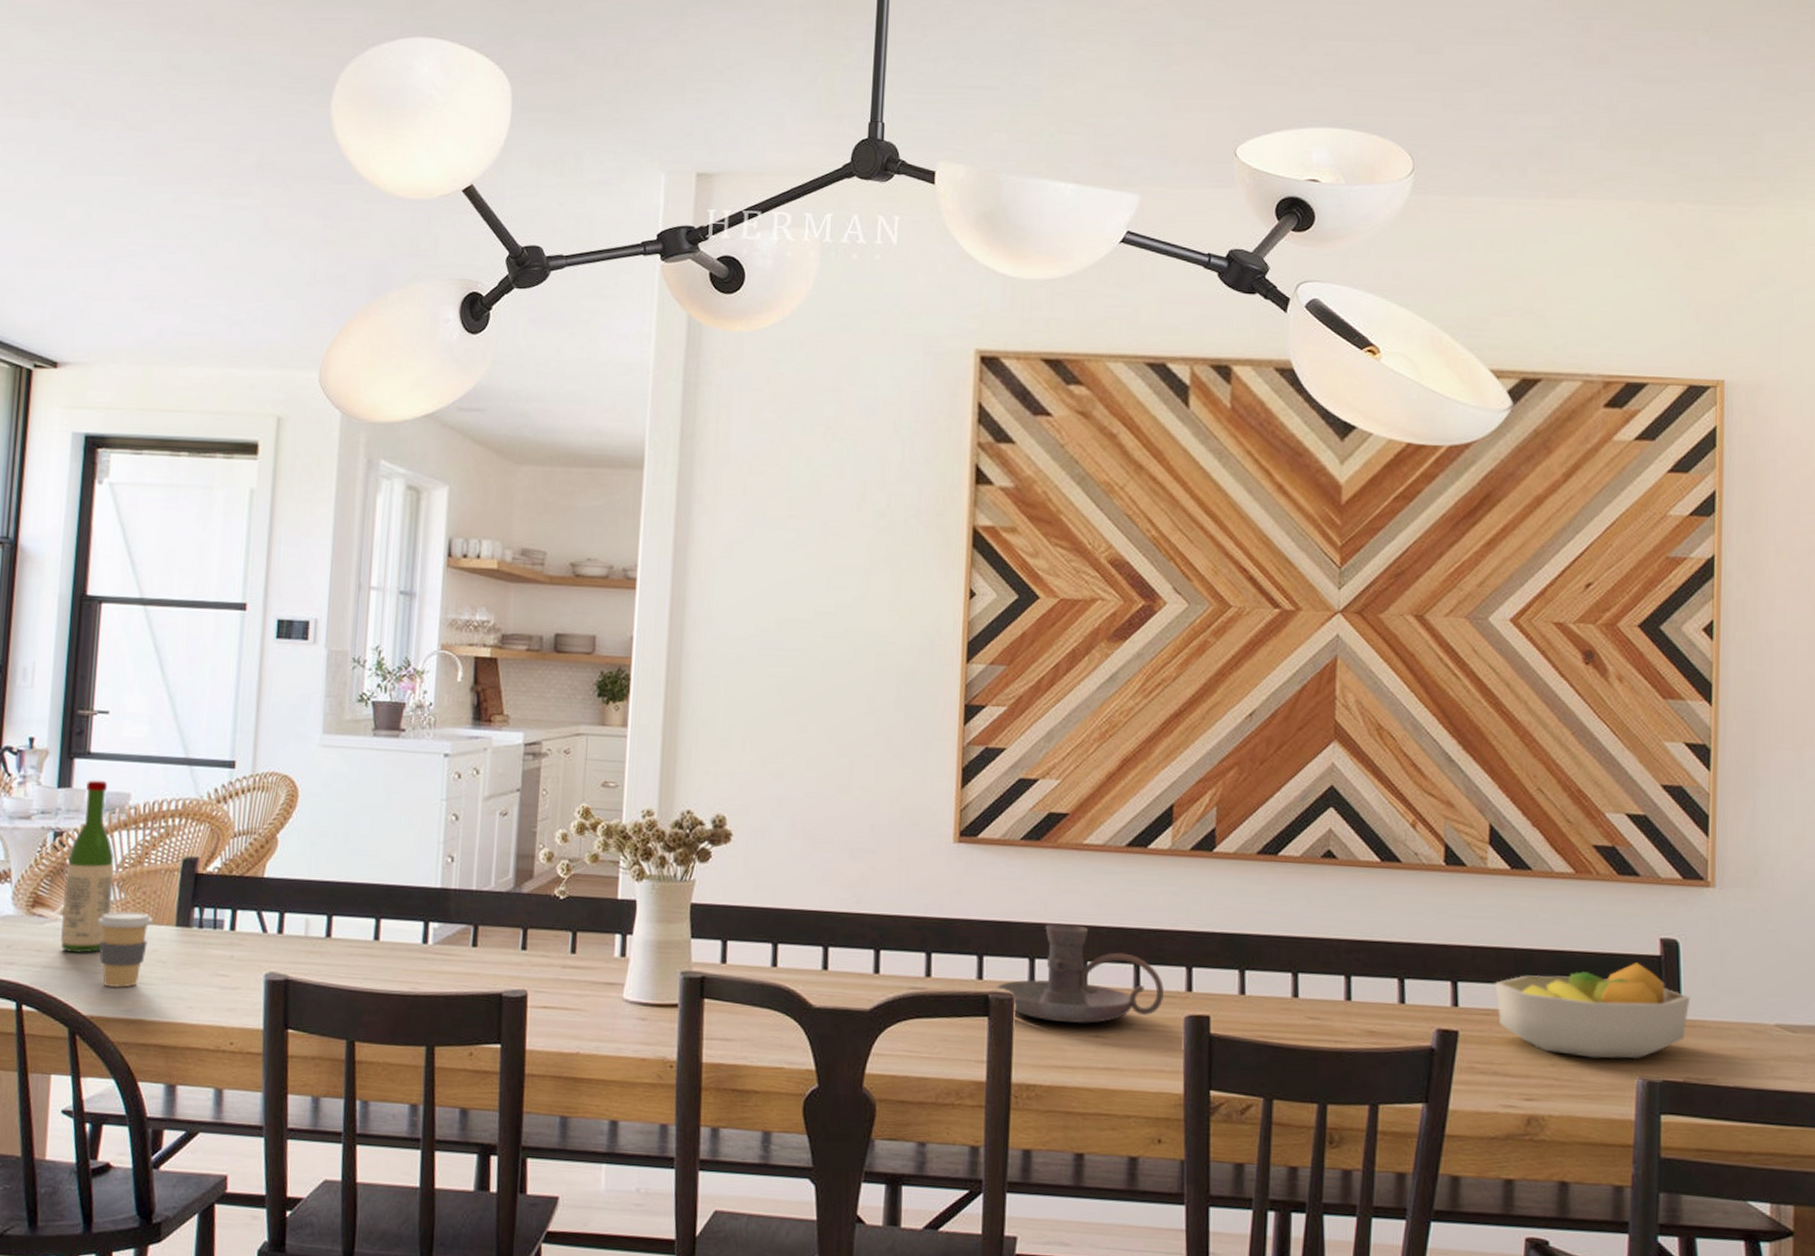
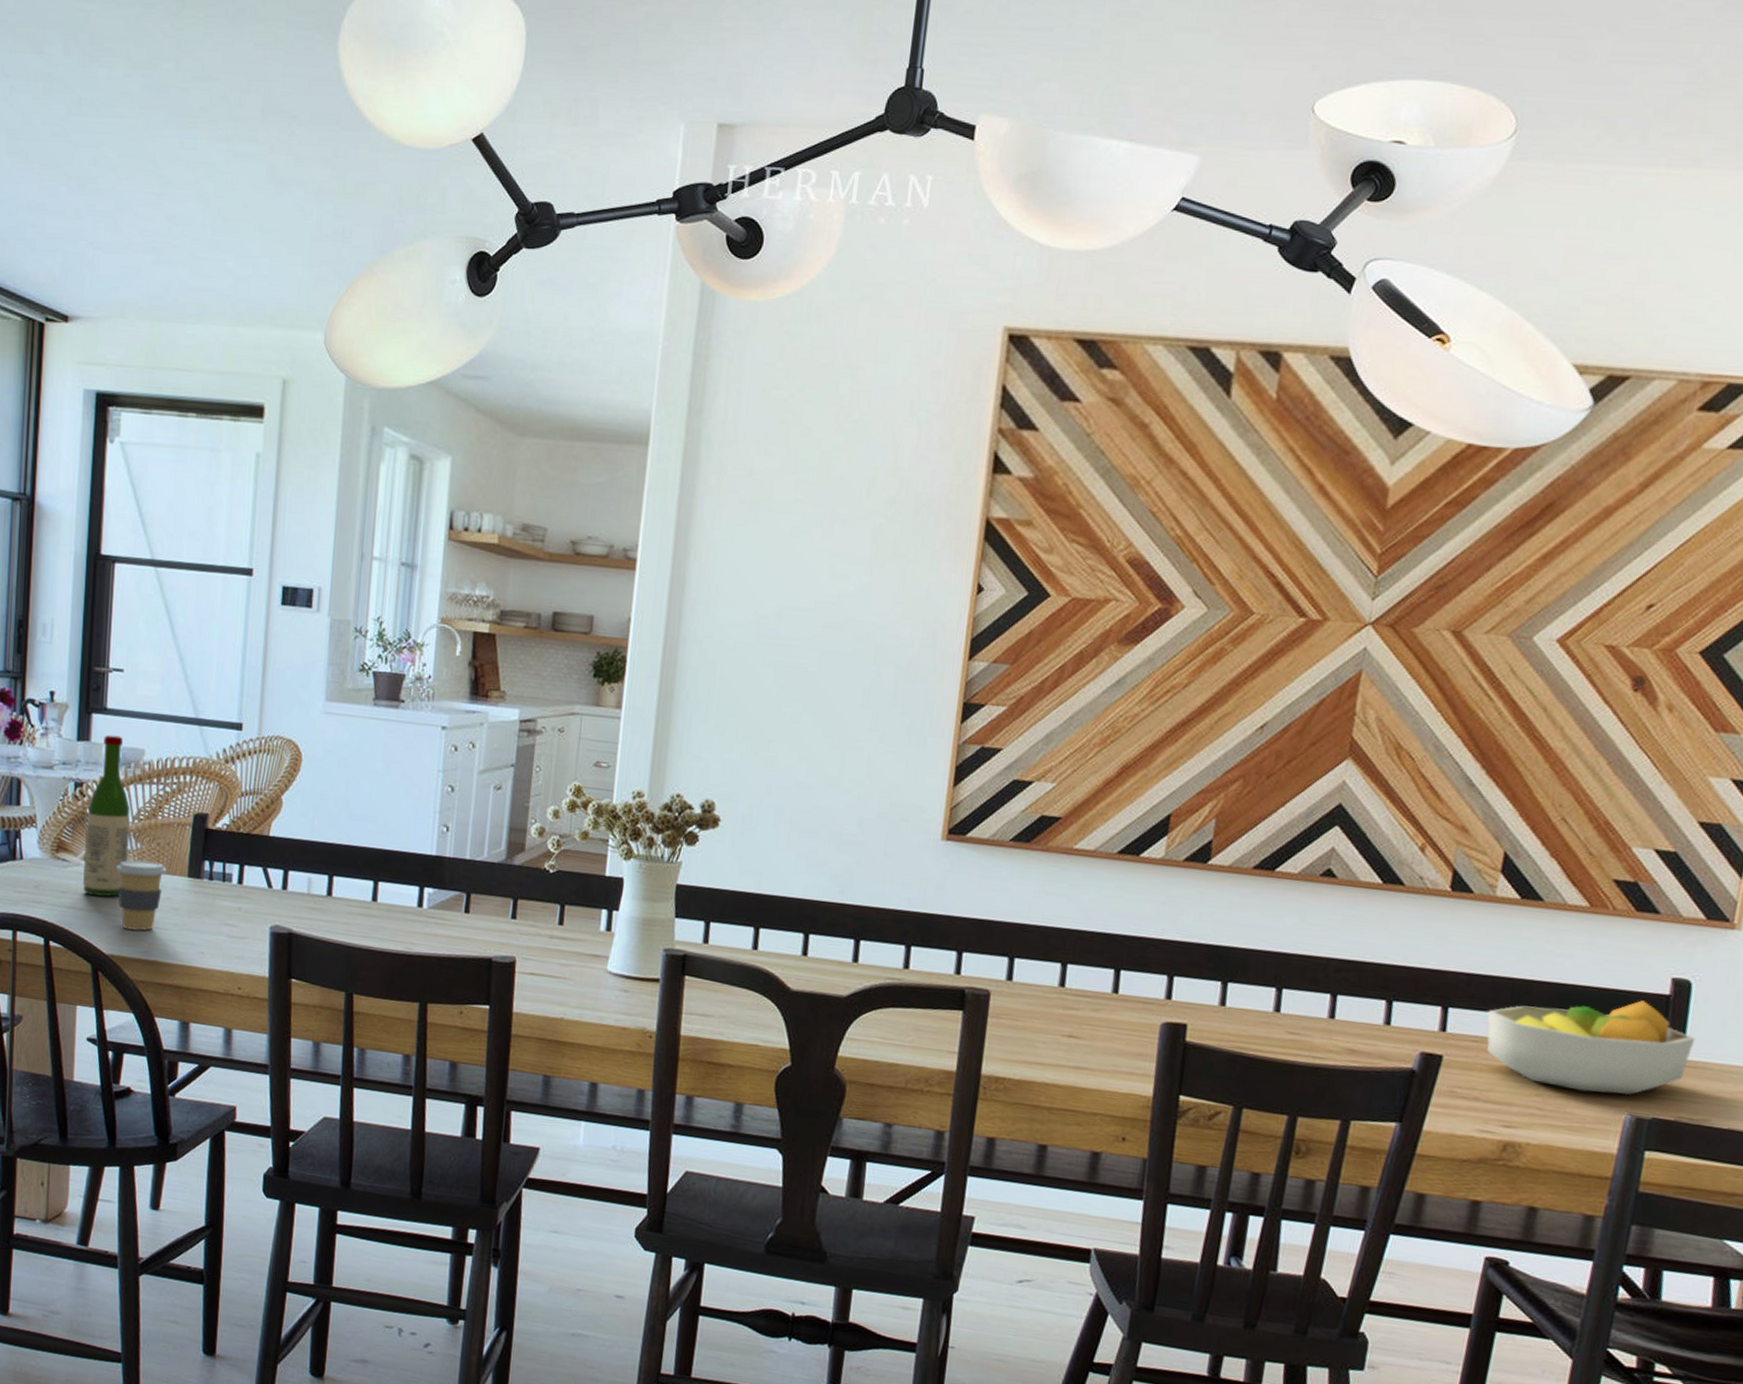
candle holder: present [996,923,1164,1024] -> none [972,925,1143,1024]

